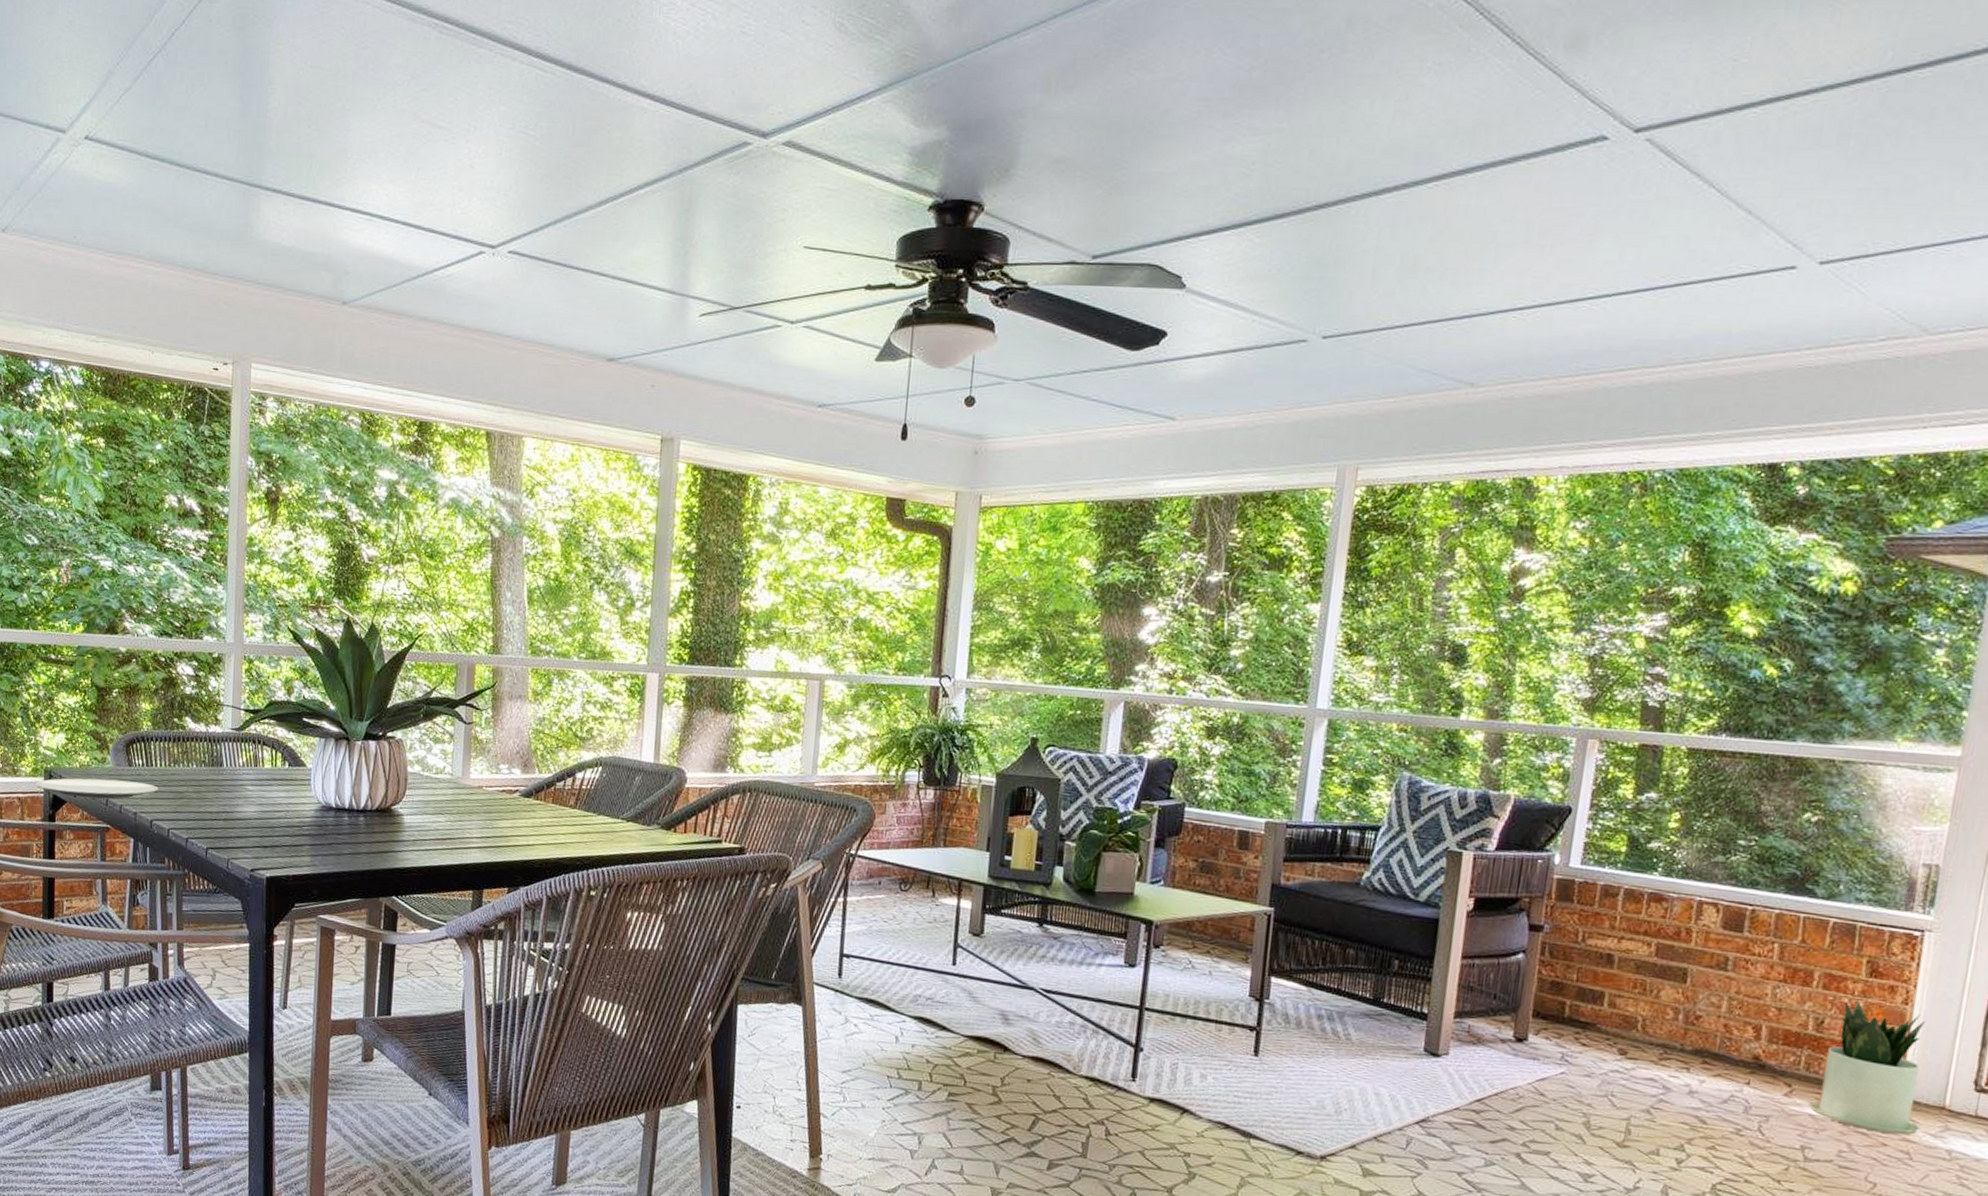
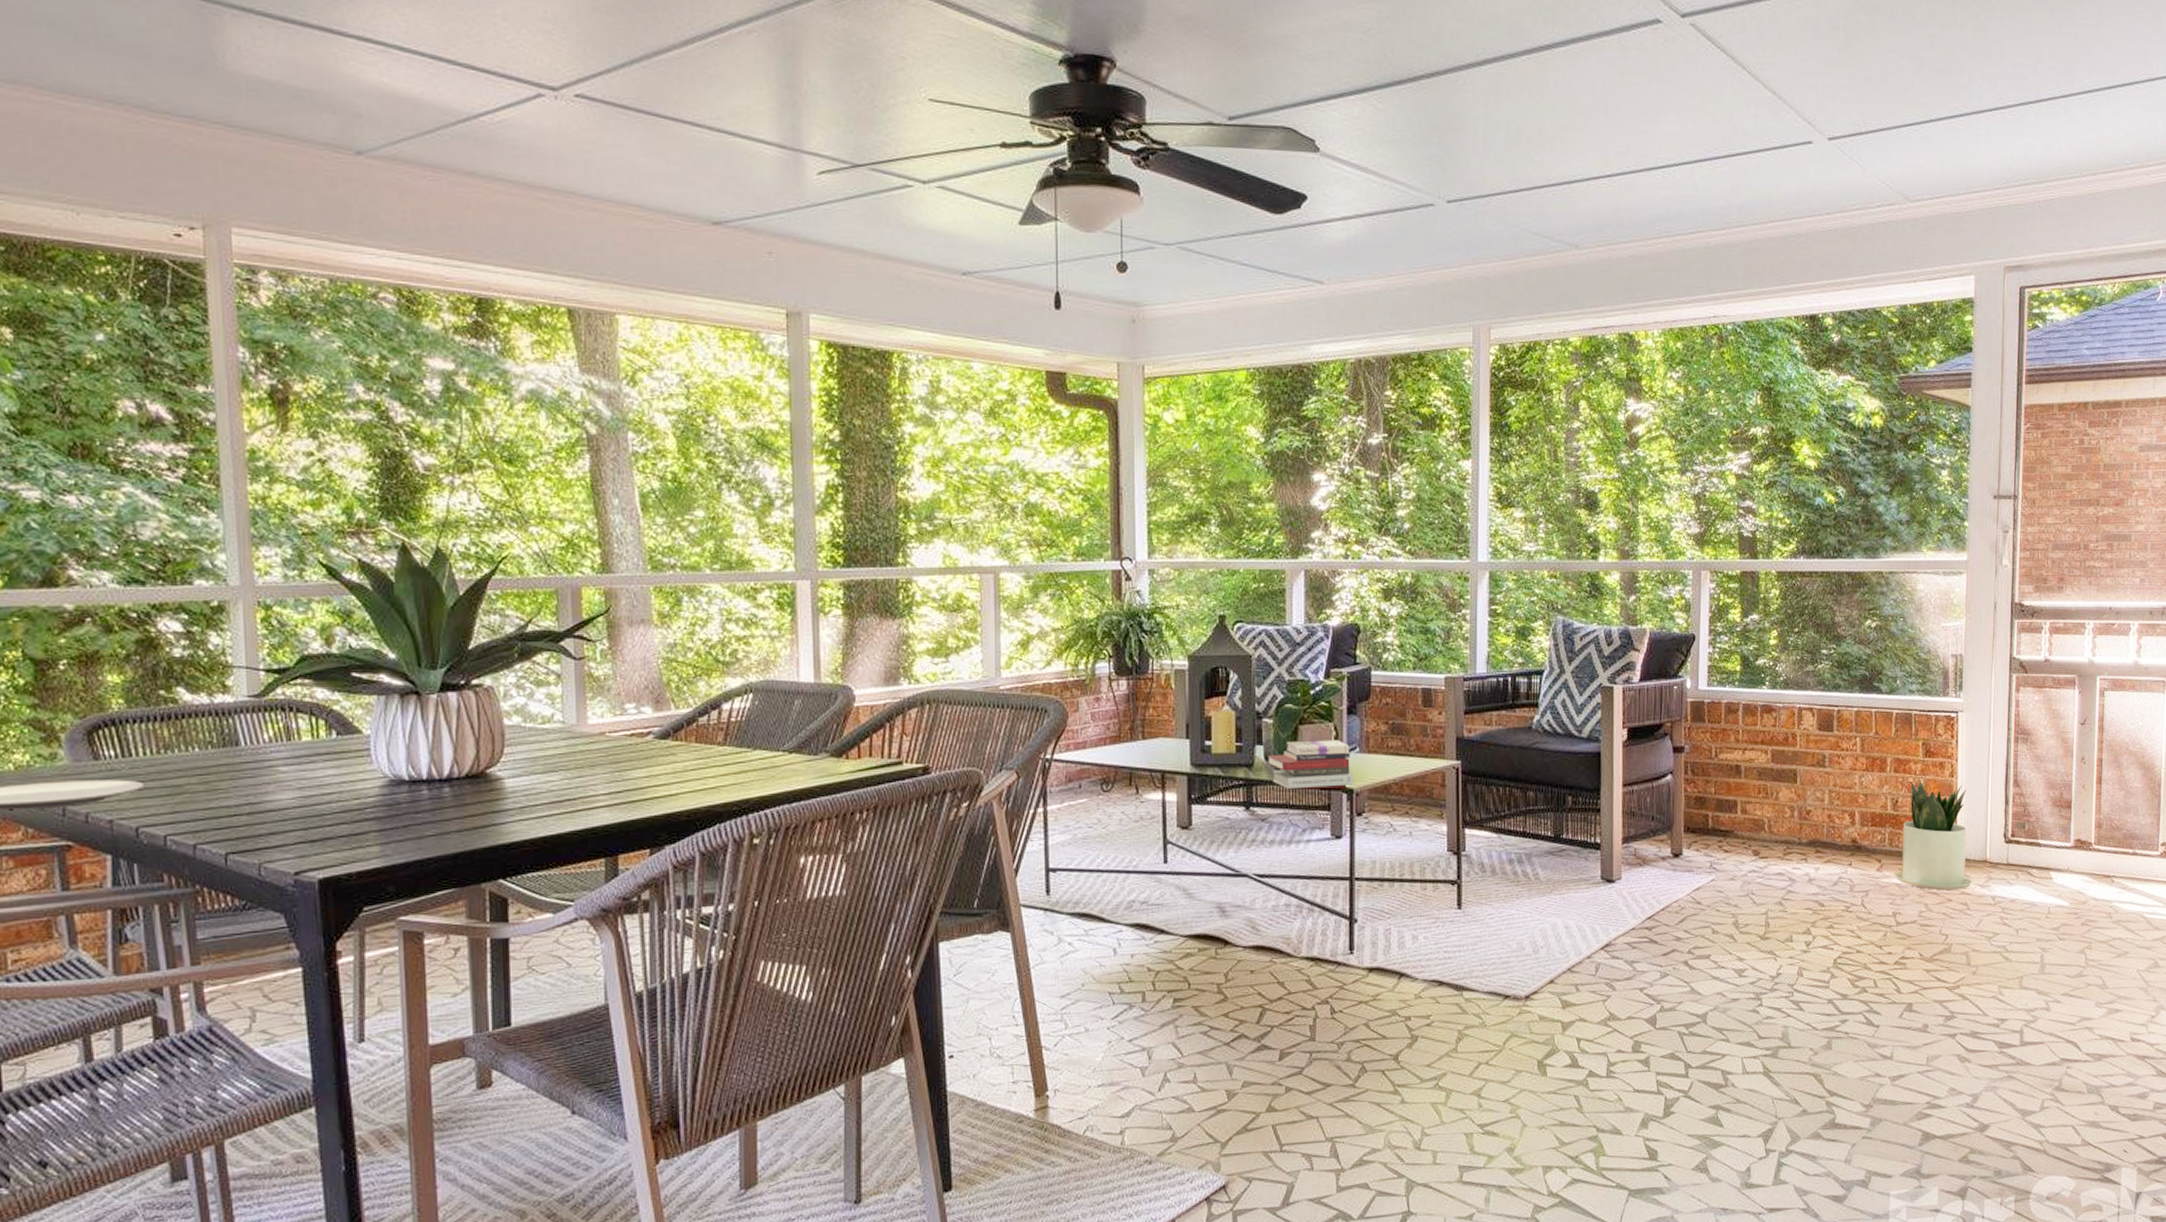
books: none [1066,867,1155,920] -> present [1267,739,1354,791]

